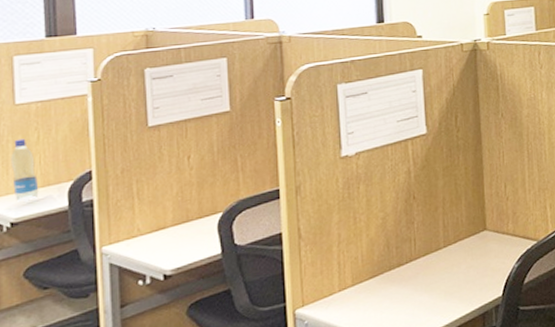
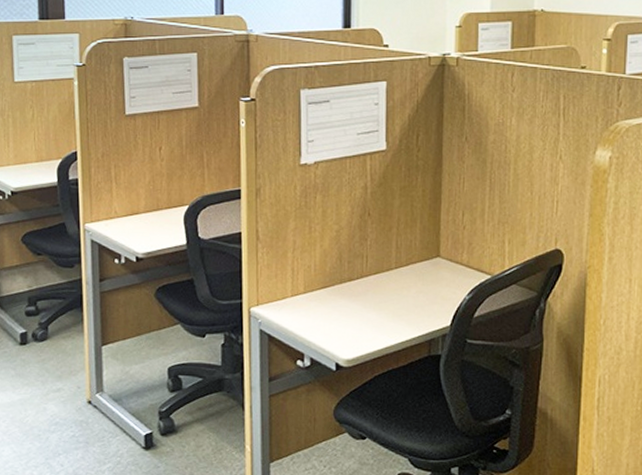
bottle: present [11,138,39,203] -> none [11,115,34,175]

